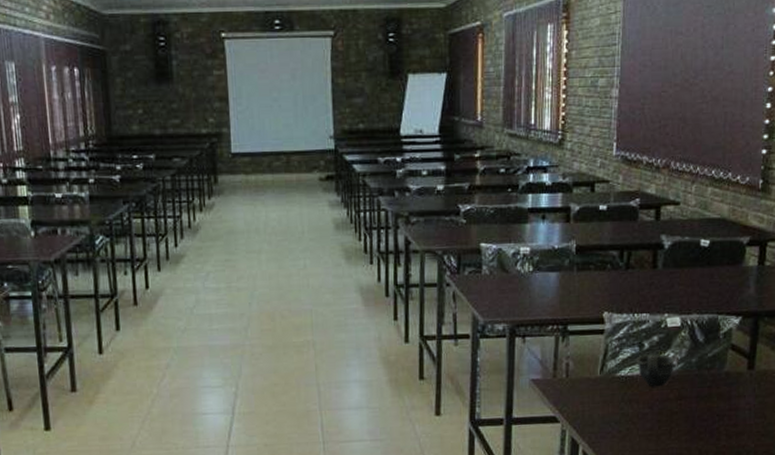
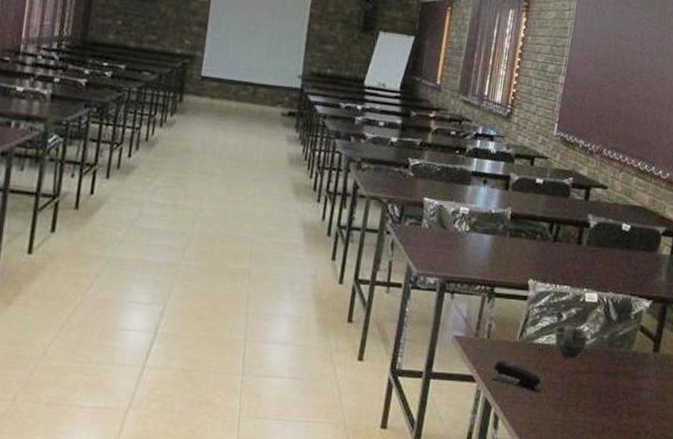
stapler: none [575,396,630,426] -> present [491,359,542,393]

